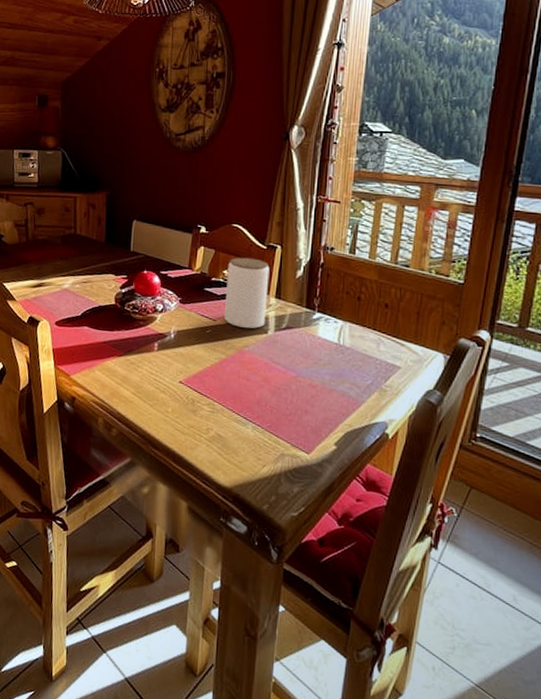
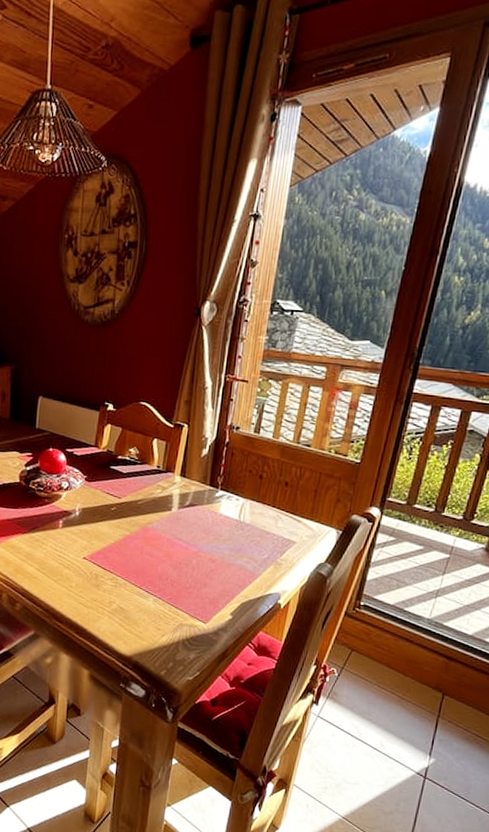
jar: present [225,257,270,329] -> none [130,435,176,506]

